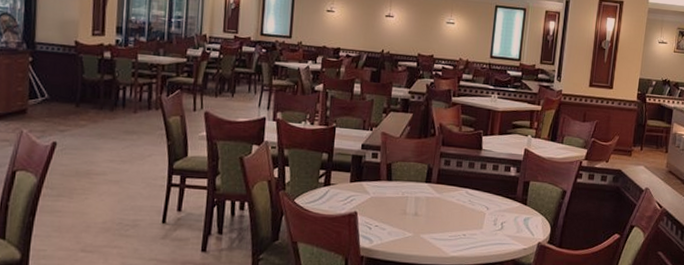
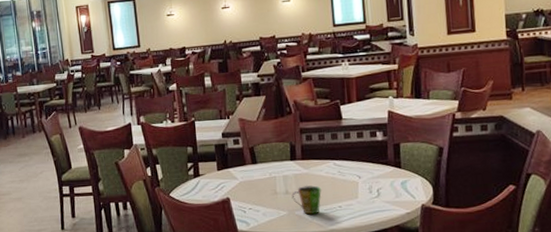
cup: none [420,210,450,240] -> present [291,185,322,215]

